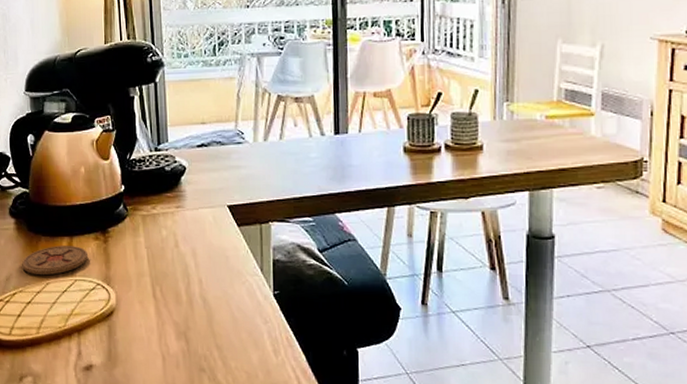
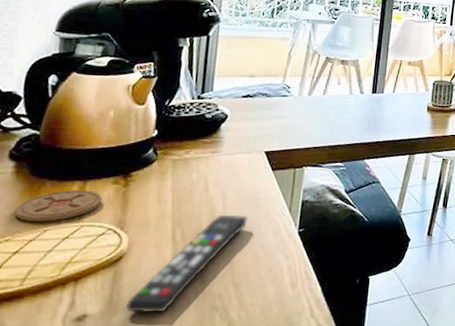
remote control: none [123,272,221,369] -> present [126,214,248,314]

